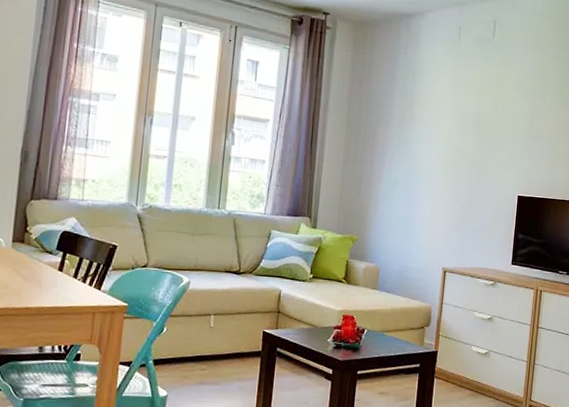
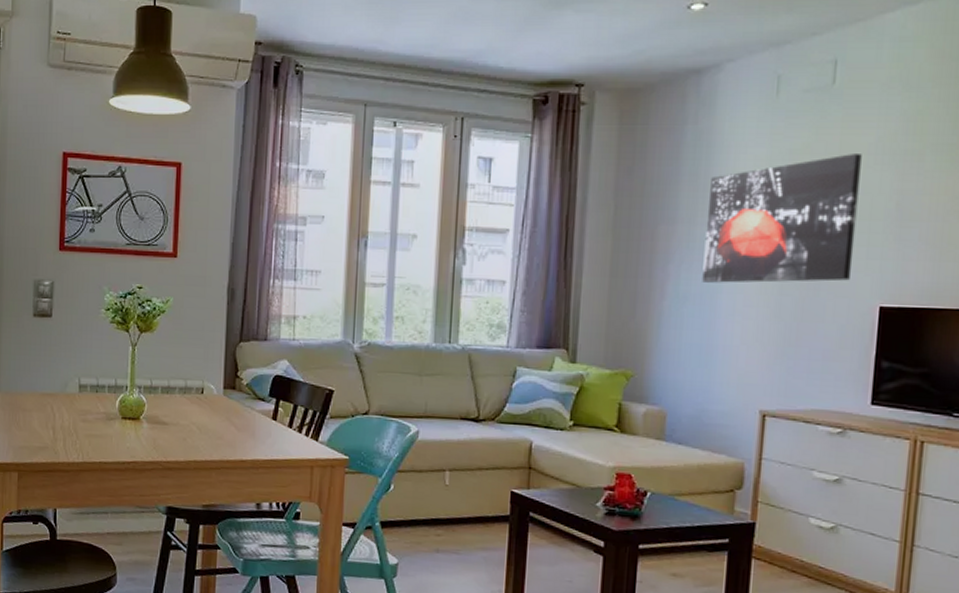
wall art: none [407,87,509,176] -> present [702,154,862,283]

